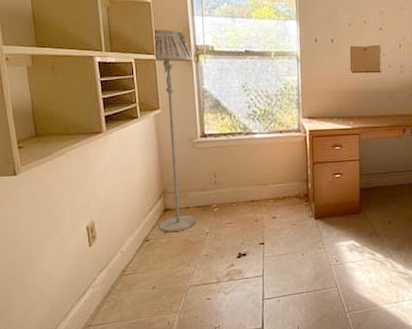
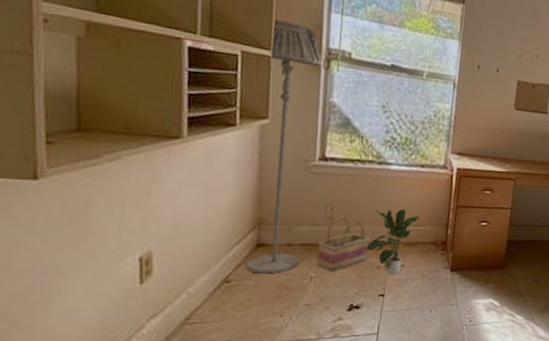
basket: none [208,181,247,226] -> present [316,216,370,271]
potted plant: none [245,170,284,226] -> present [366,209,420,275]

